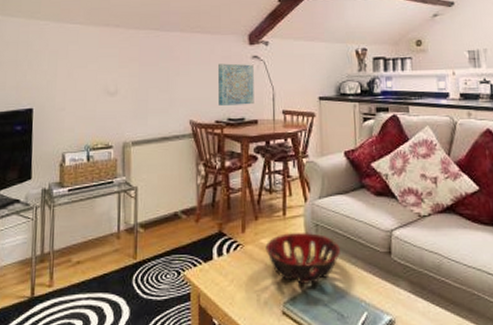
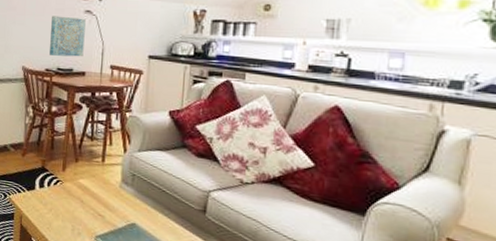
decorative bowl: present [265,232,341,284] -> none [83,177,155,226]

